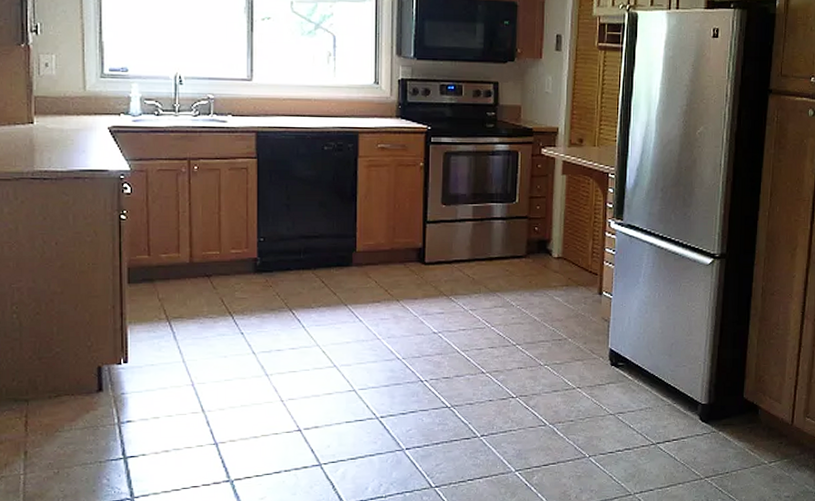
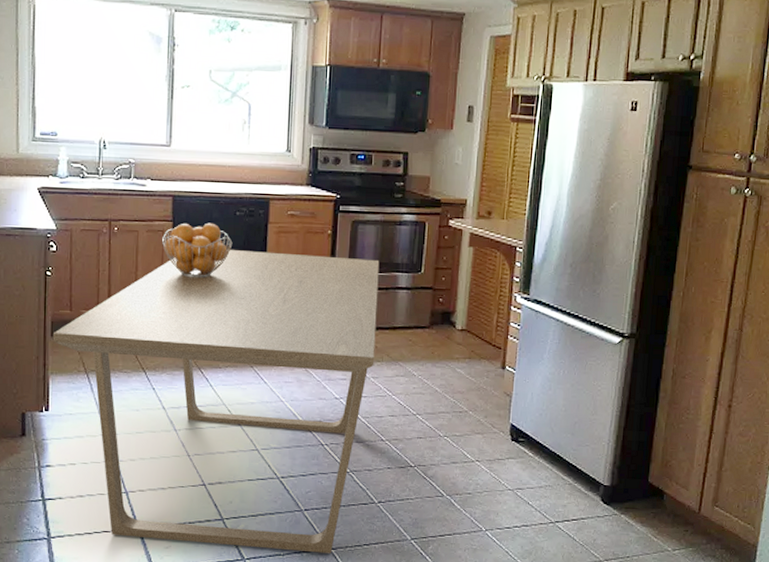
dining table: none [130,186,474,492] -> present [52,250,380,554]
fruit basket: none [246,158,321,216] -> present [162,222,233,278]

